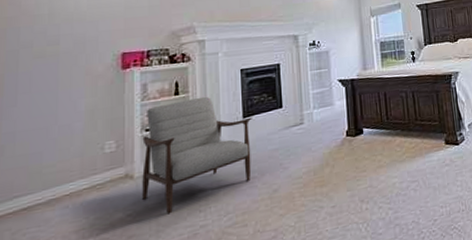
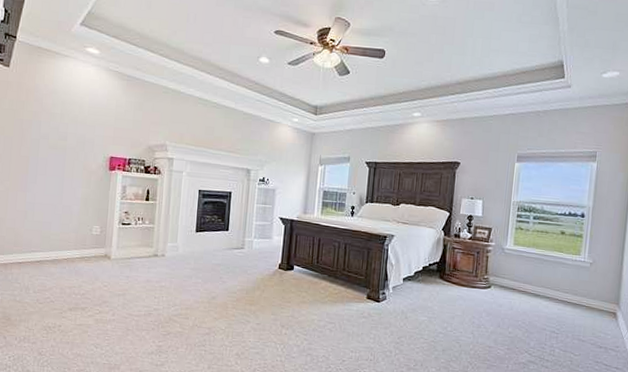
chair: present [142,96,252,215] -> none [115,206,203,293]

